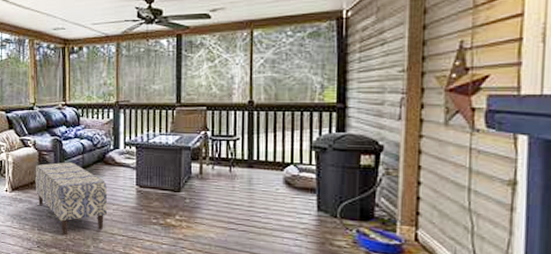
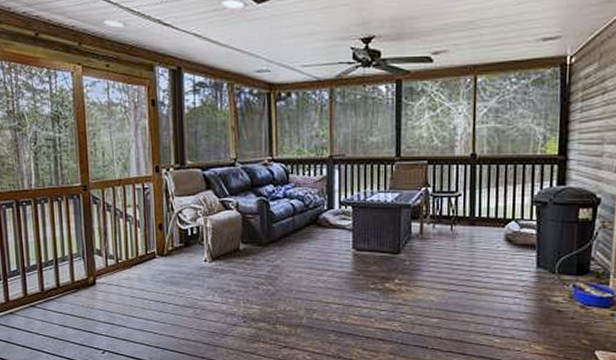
bench: present [35,162,108,236] -> none [238,225,322,308]

